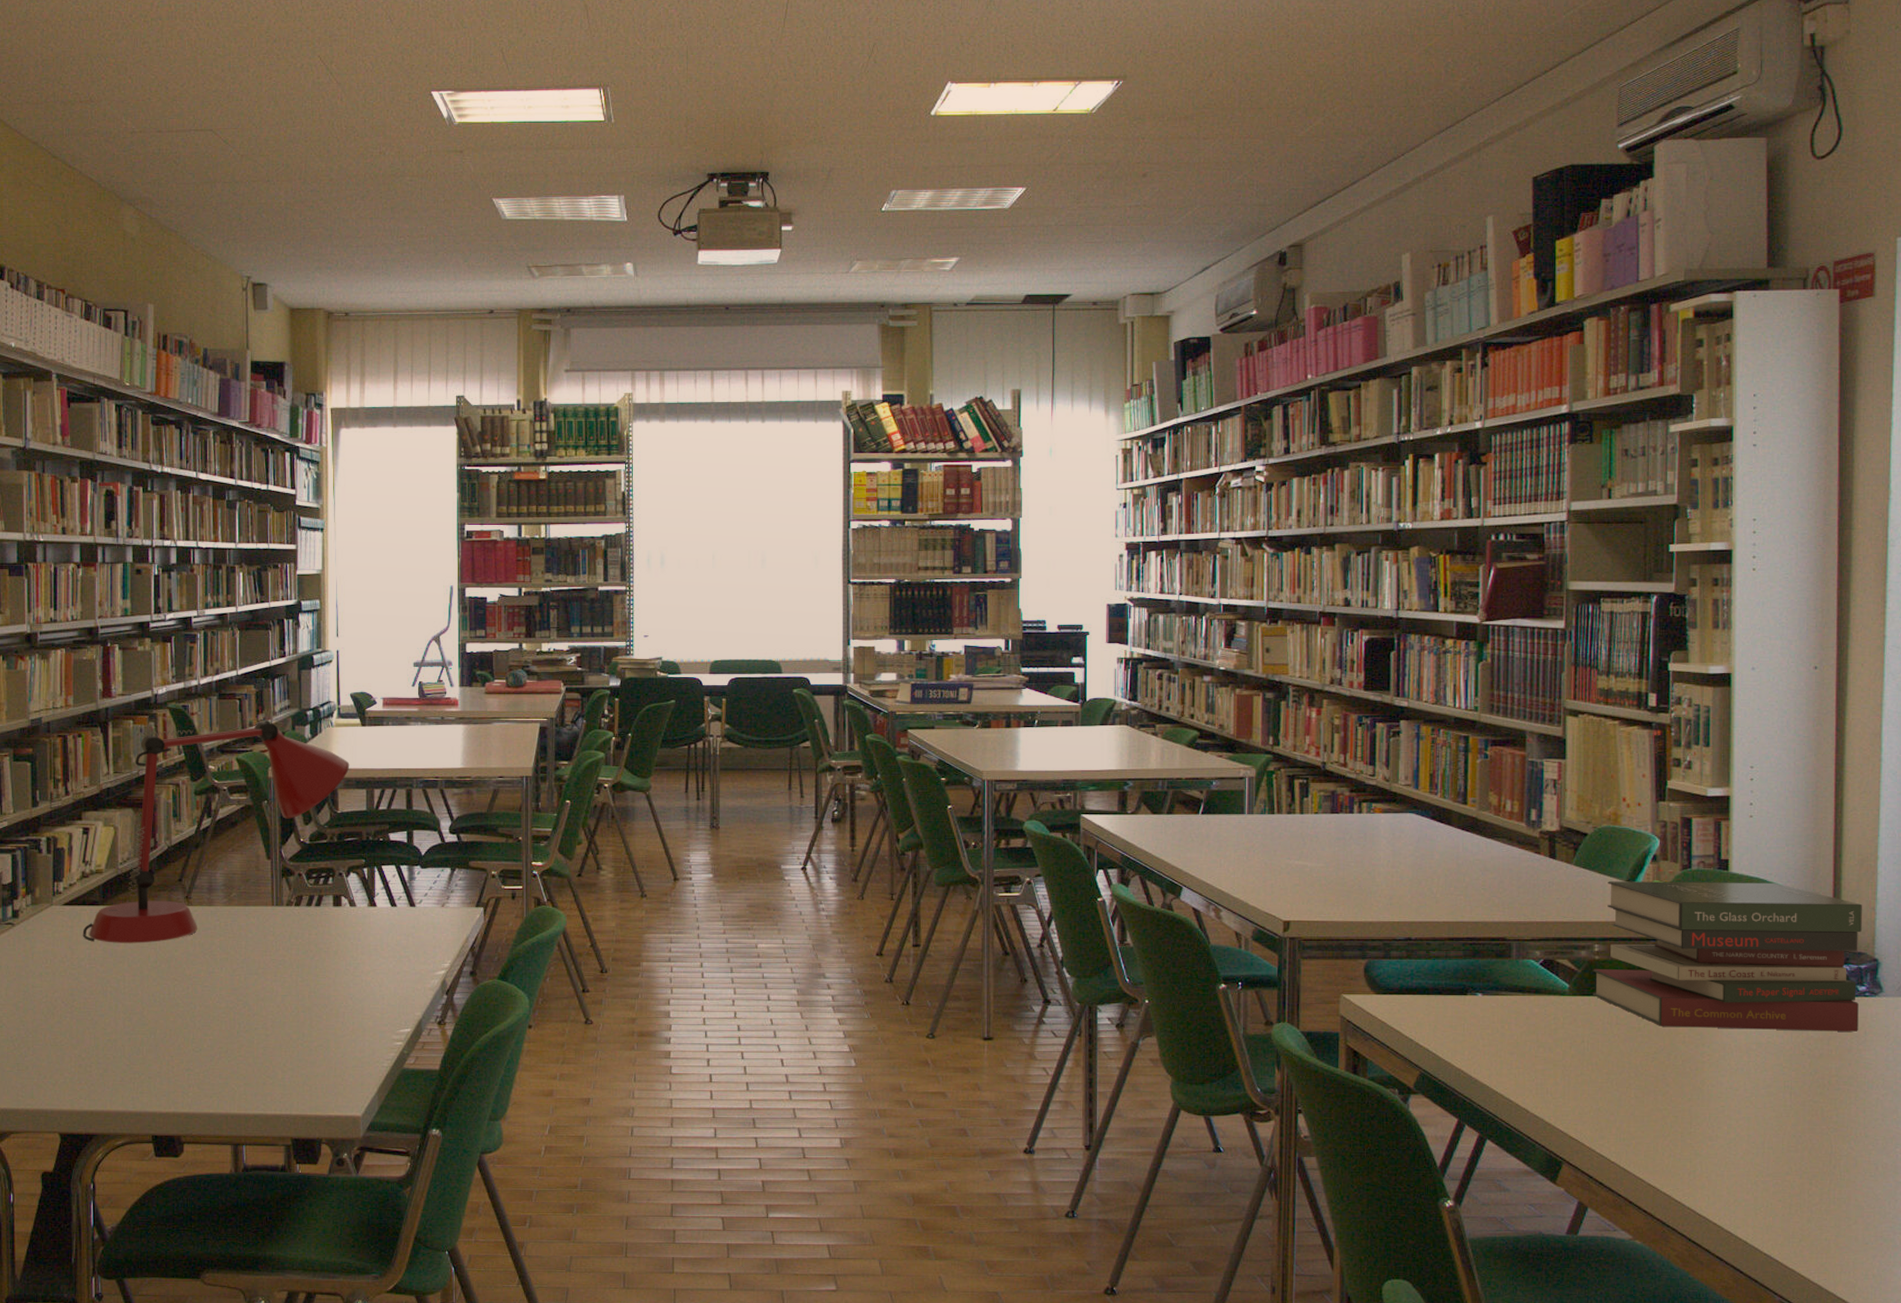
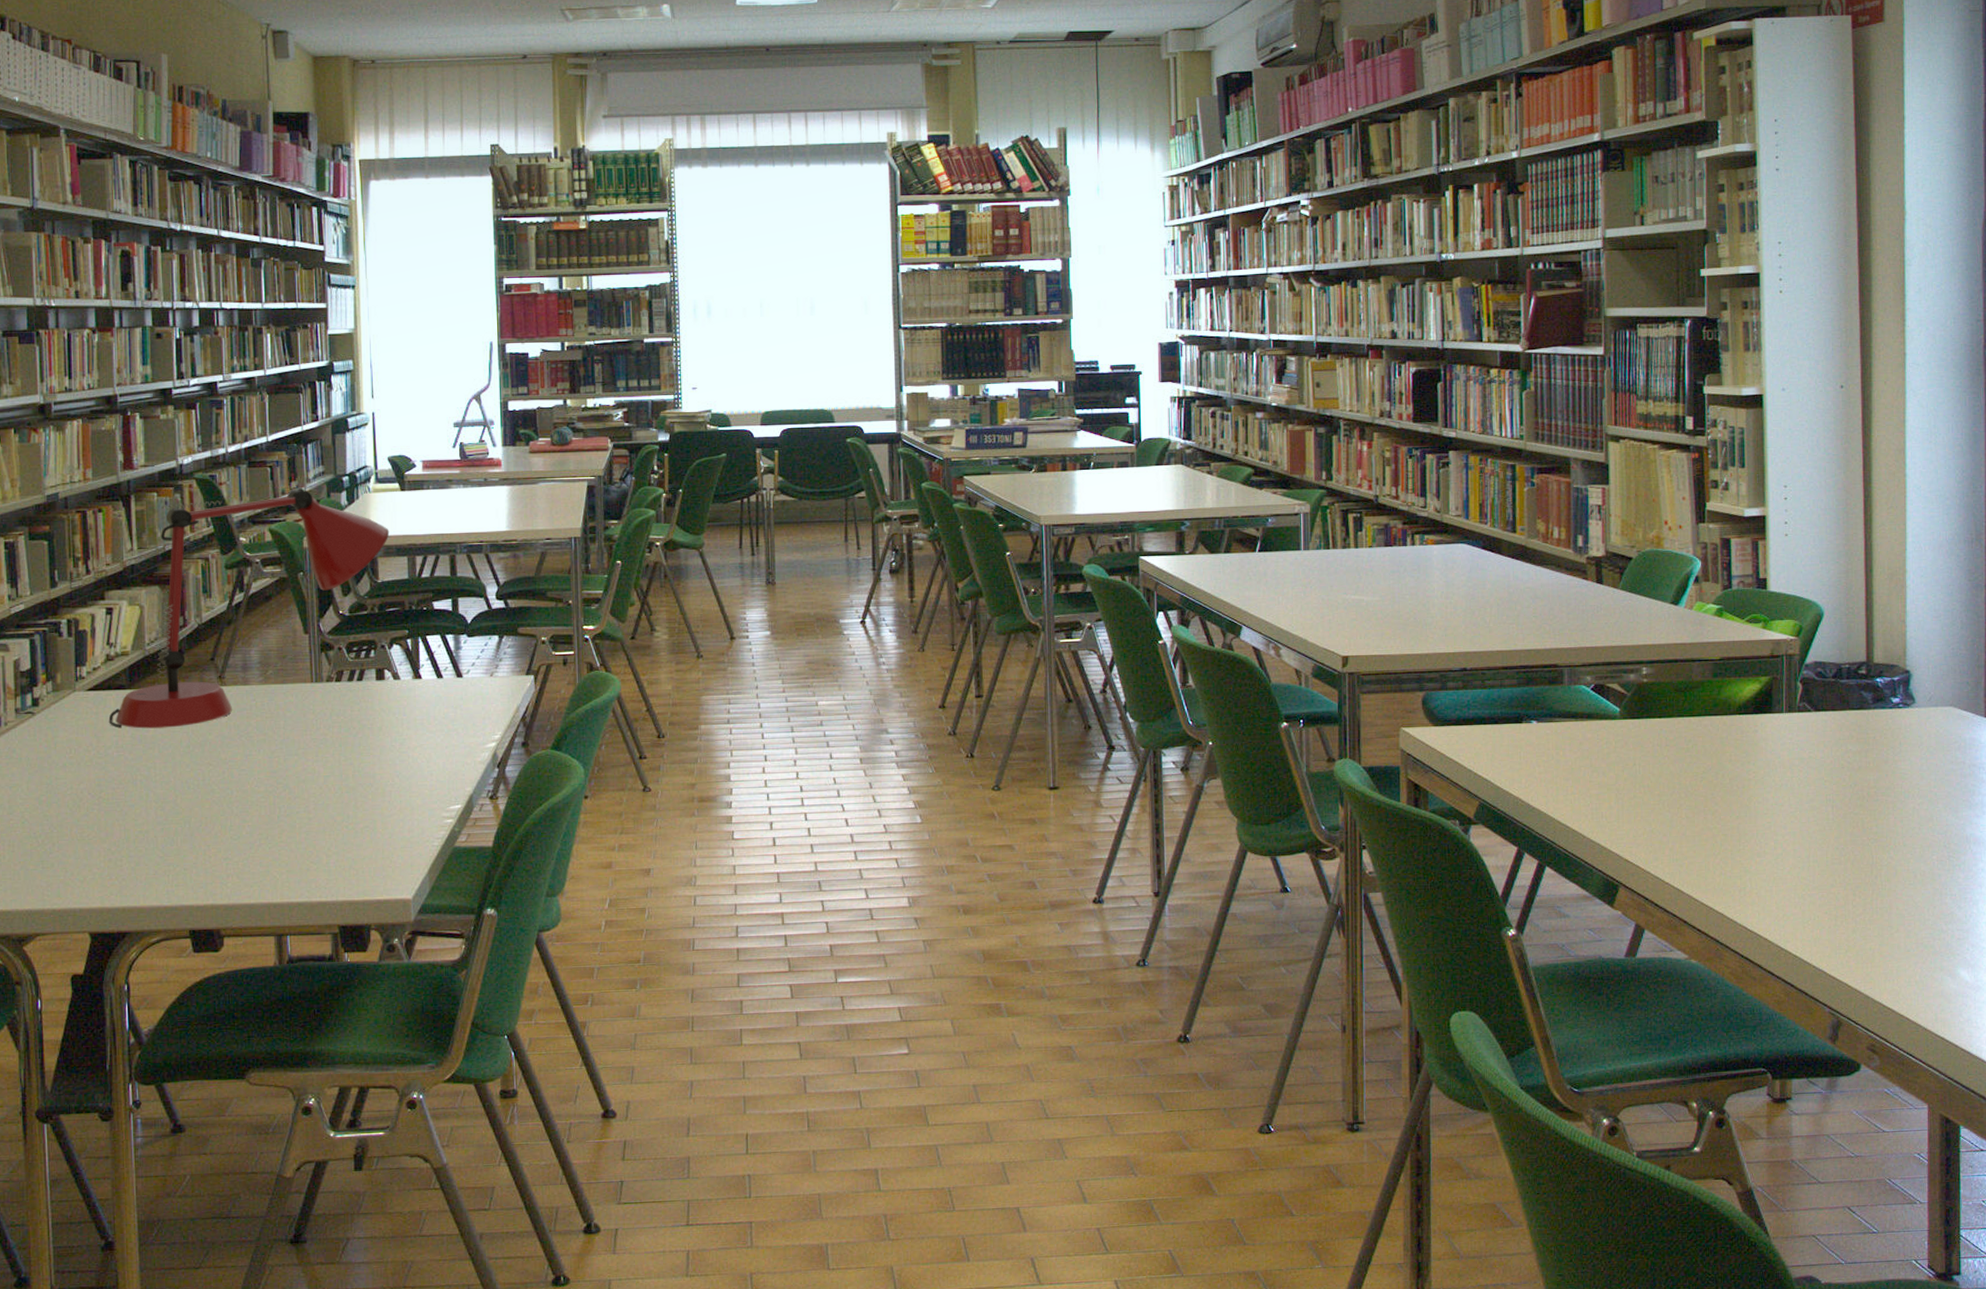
books: present [1593,881,1862,1032] -> none [1642,599,1894,746]

